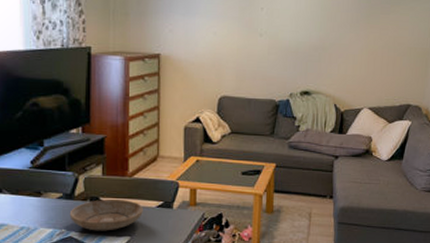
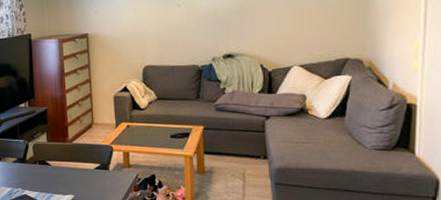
ceramic bowl: present [69,199,143,231] -> none [23,163,83,190]

